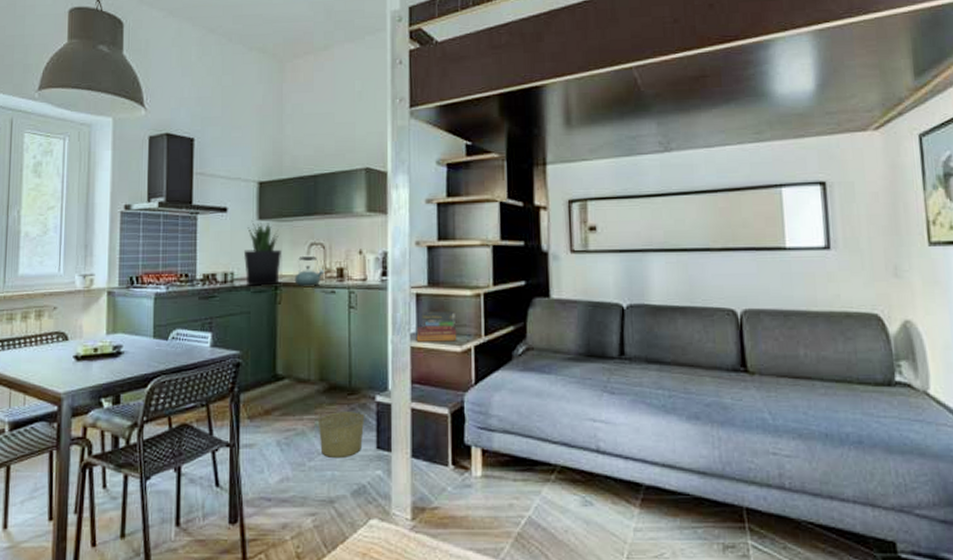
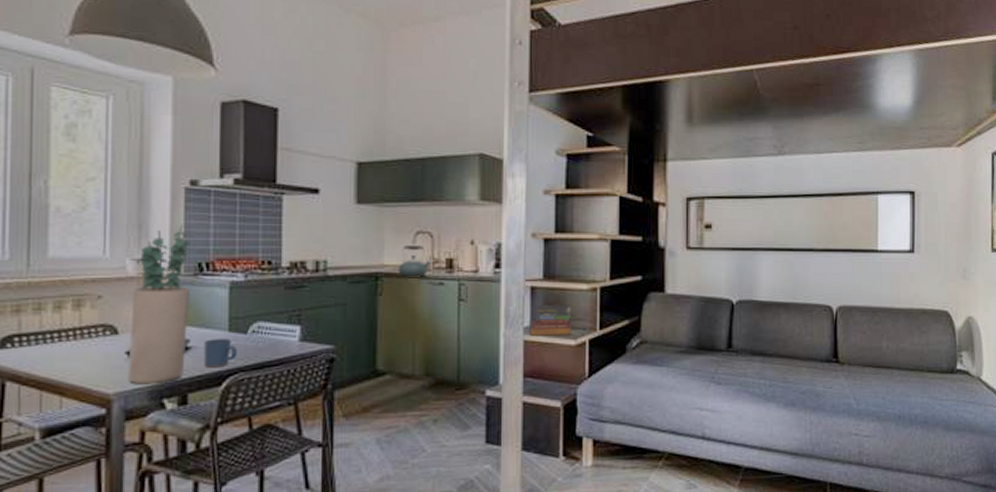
vase: none [74,244,124,385] -> present [127,225,190,385]
mug: none [133,345,161,371] -> present [203,339,238,368]
planter: present [243,221,281,287] -> none [338,204,383,277]
basket: present [317,412,365,459] -> none [422,407,474,455]

